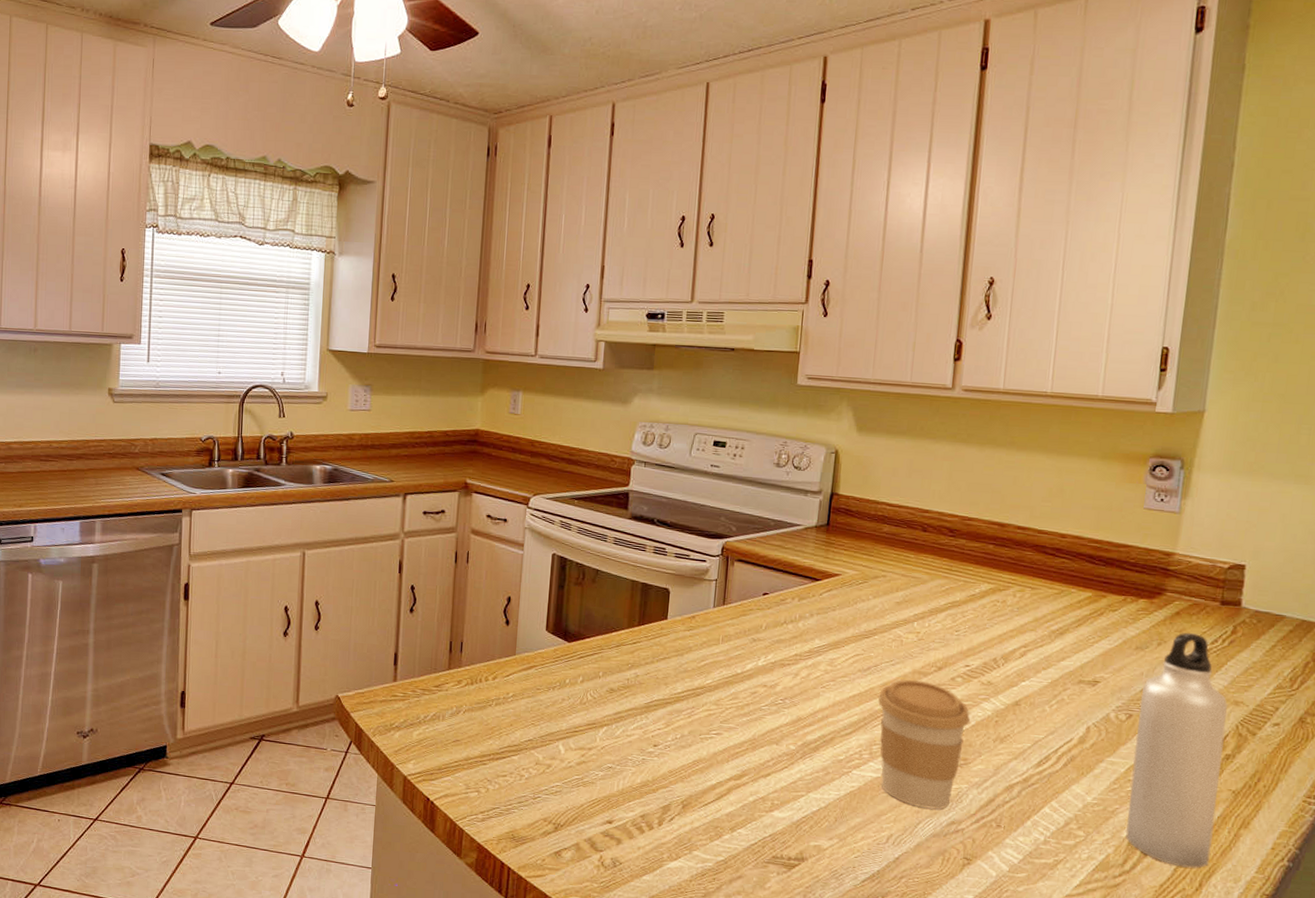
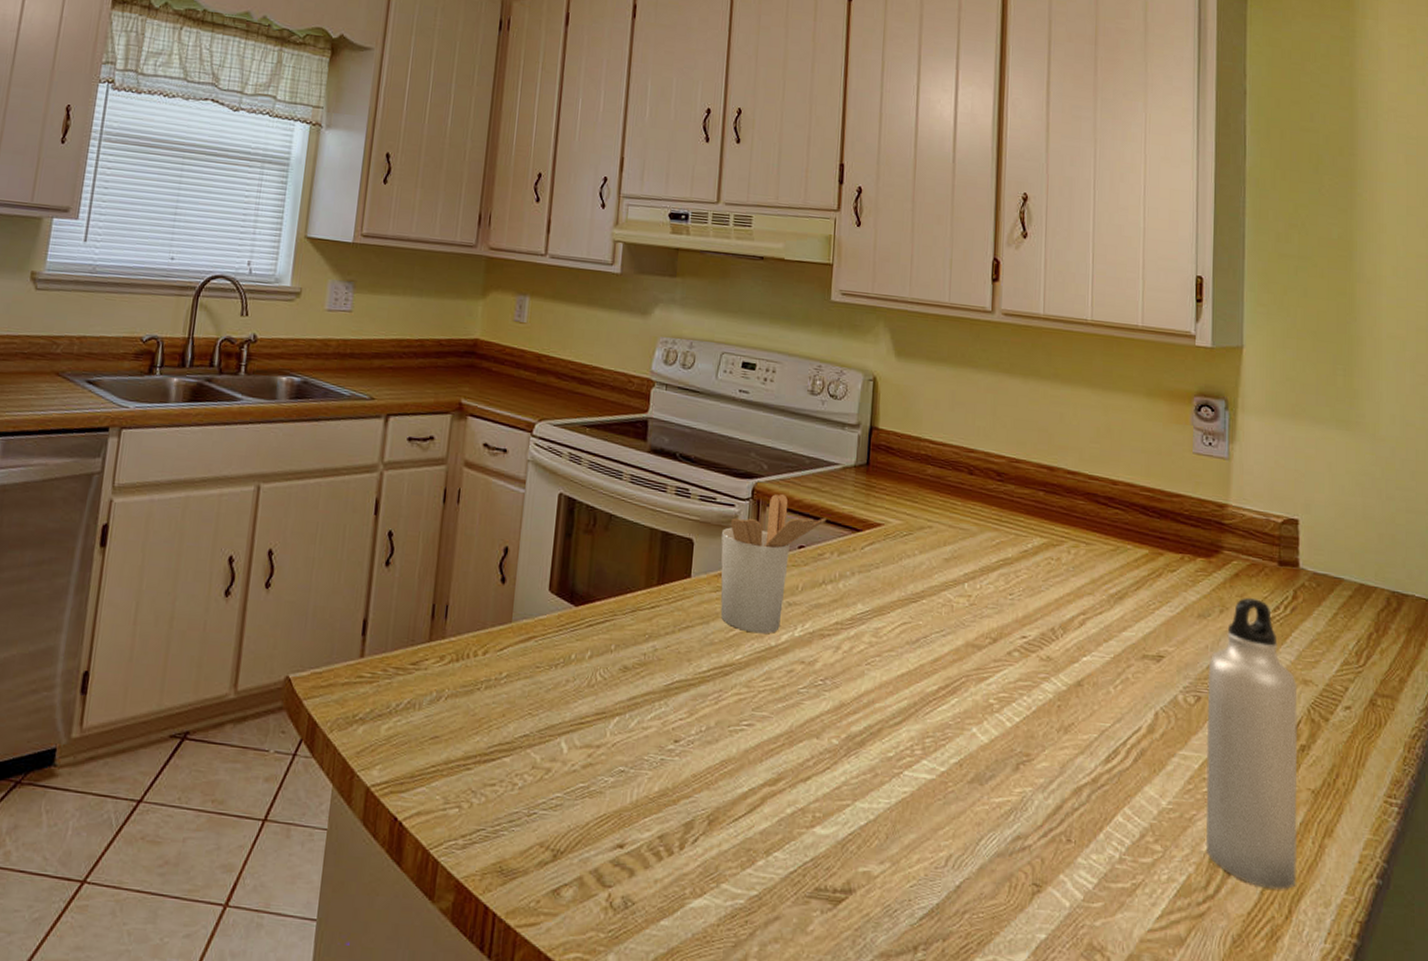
utensil holder: none [693,550,789,664] -> present [720,493,827,634]
coffee cup: present [878,679,970,810] -> none [929,653,1030,820]

